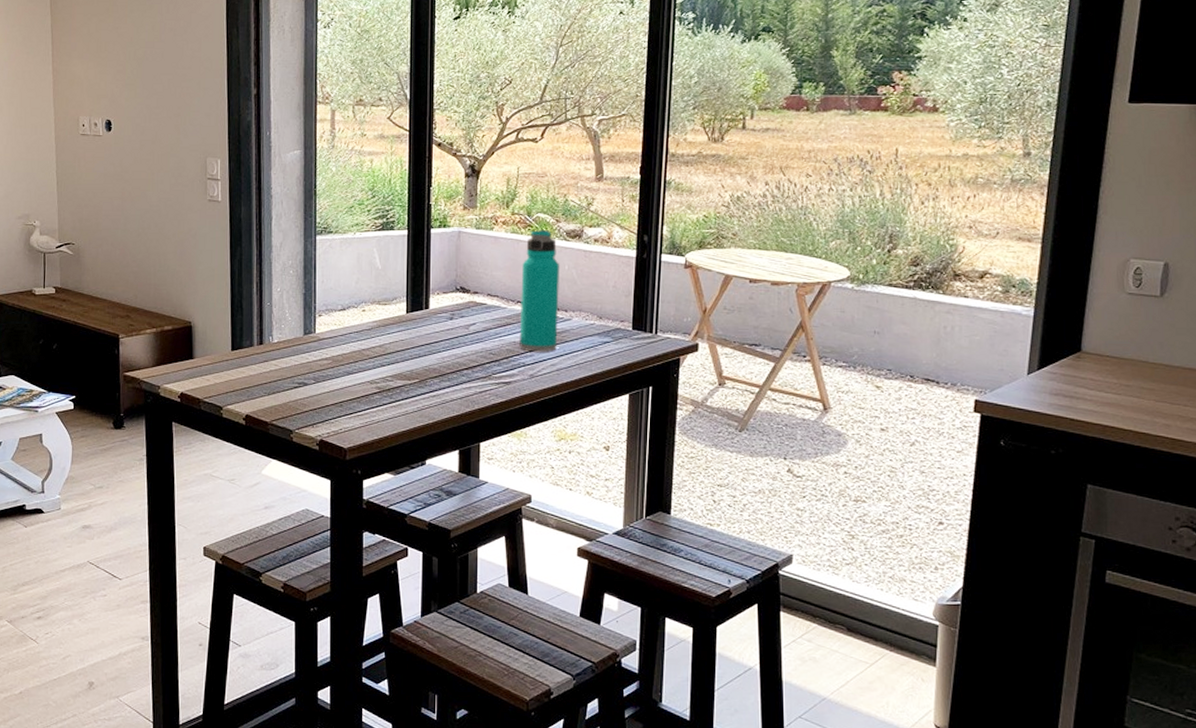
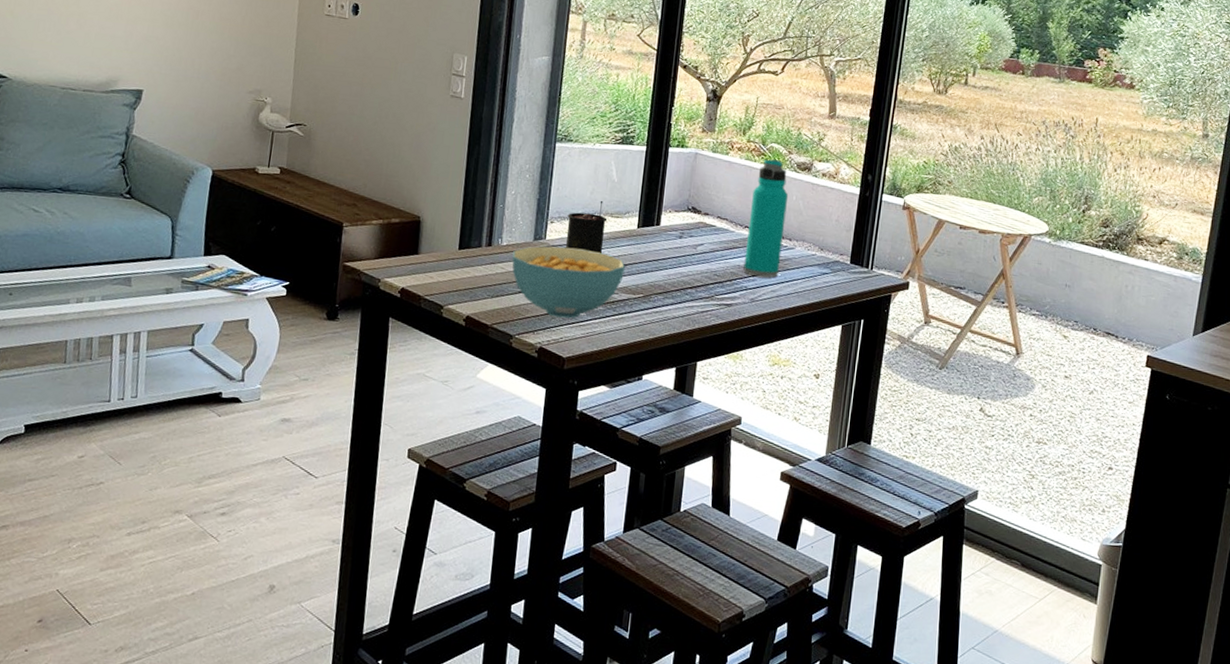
cereal bowl: none [284,339,397,409] -> present [512,246,625,319]
candle: none [335,289,375,343] -> present [565,200,608,254]

